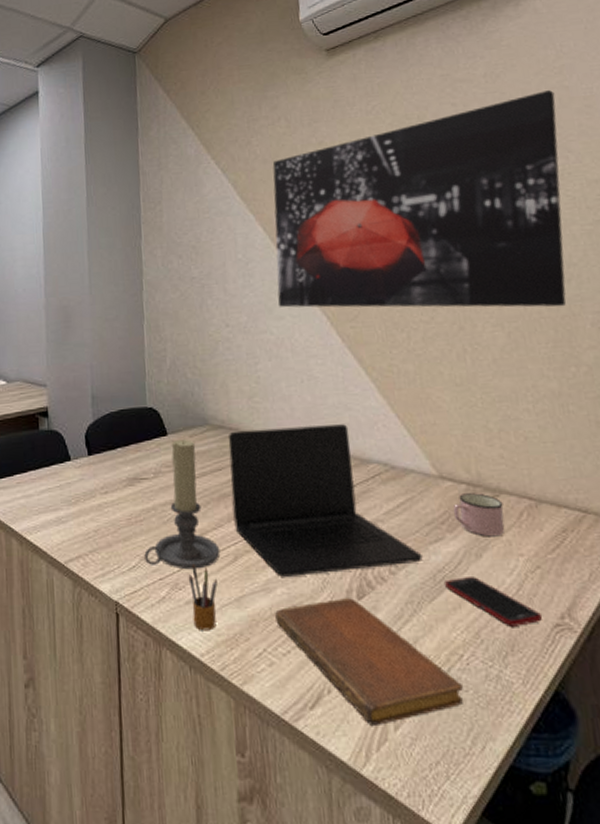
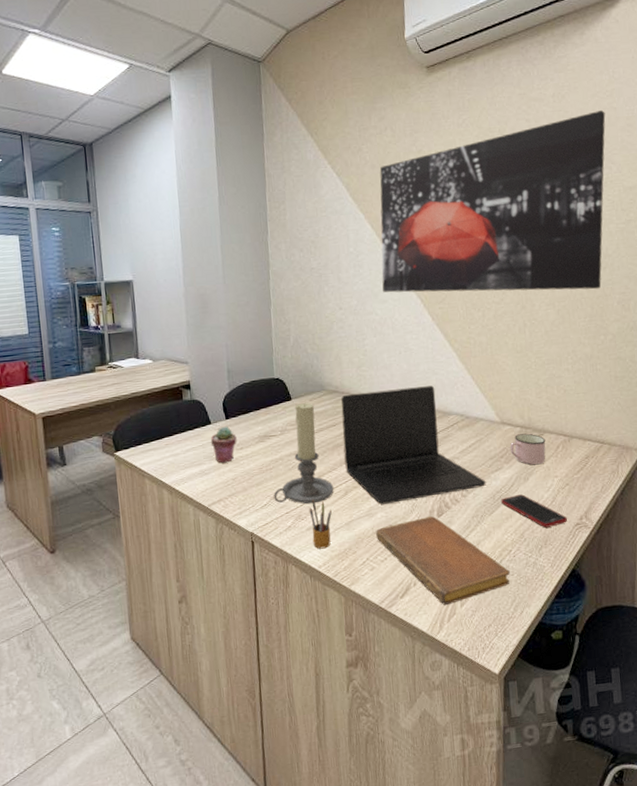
potted succulent: none [69,463,101,510] -> present [210,426,237,464]

